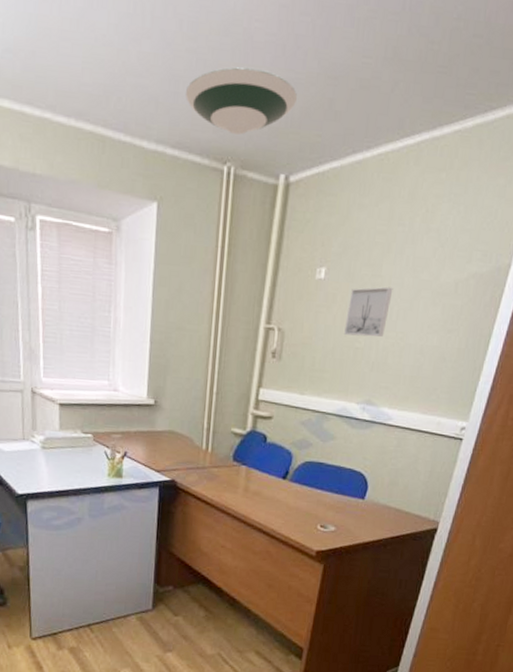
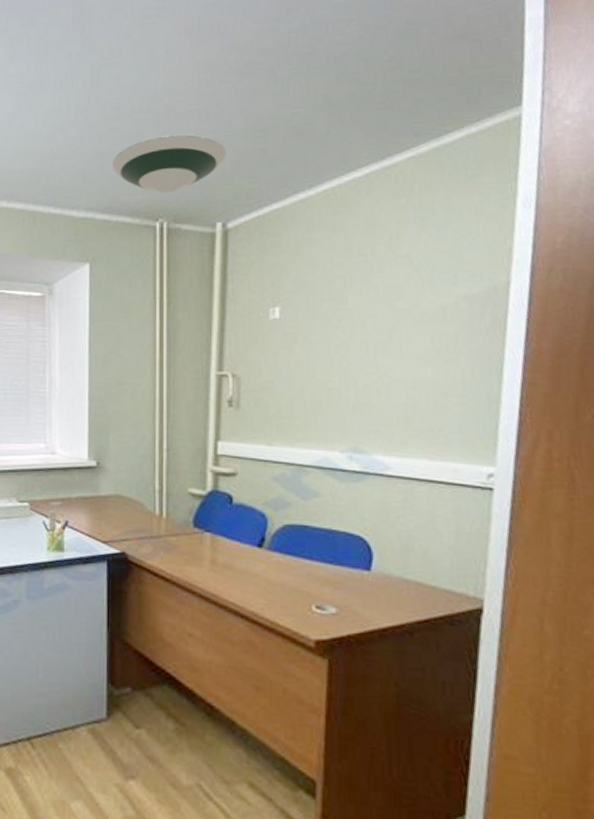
wall art: present [344,286,393,337] -> none [312,320,365,375]

